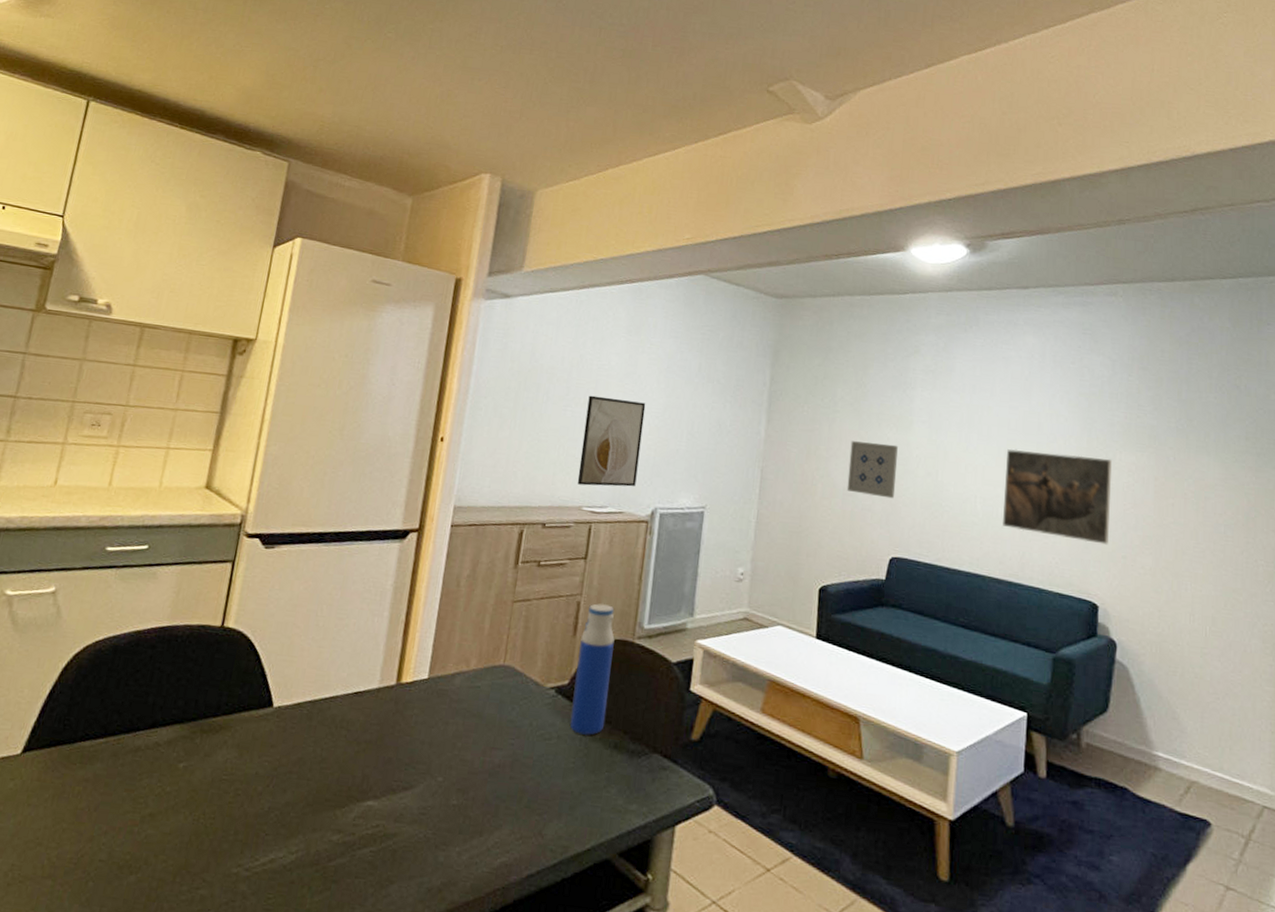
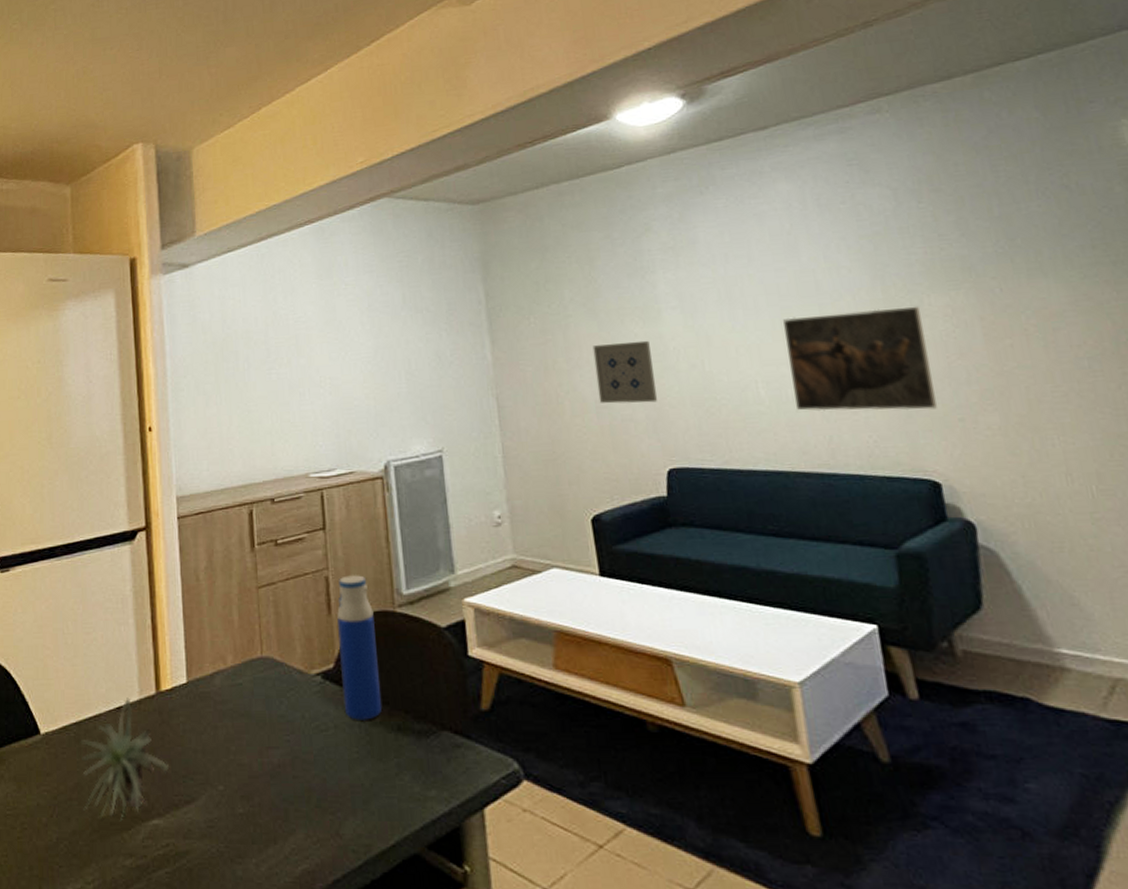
succulent plant: none [301,684,394,799] -> present [80,697,169,822]
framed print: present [577,395,646,487] -> none [291,349,361,451]

